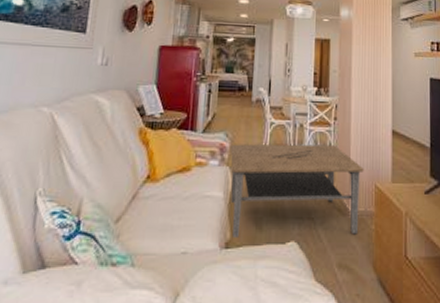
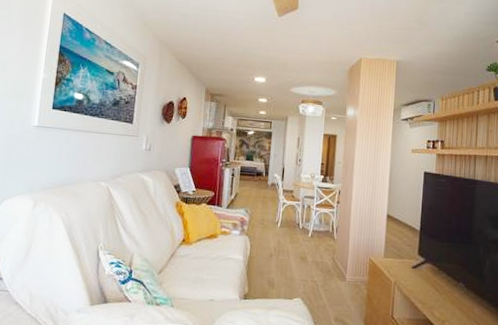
coffee table: present [230,144,364,238] -> none [249,218,361,297]

